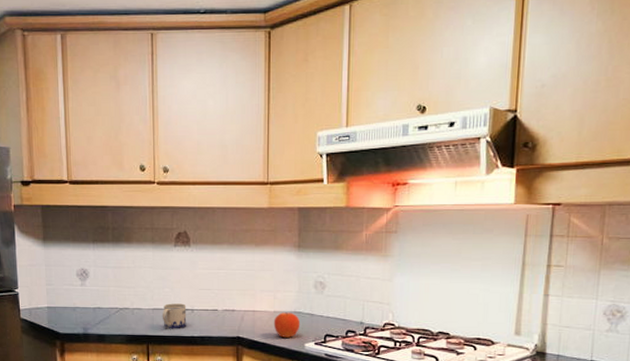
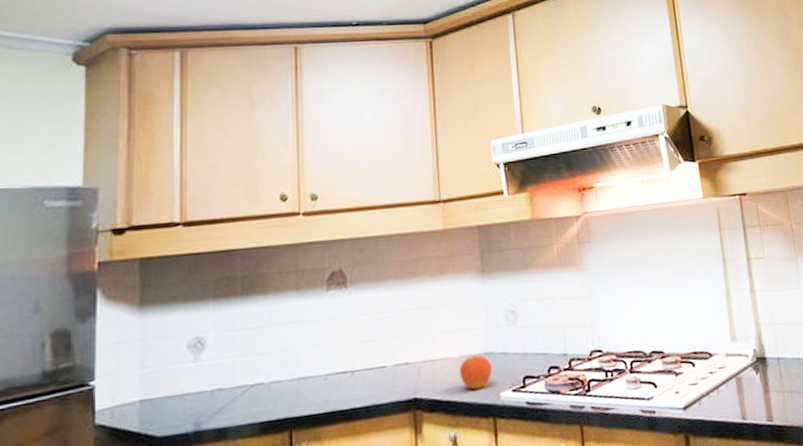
mug: present [162,303,187,329] -> none [310,364,345,405]

